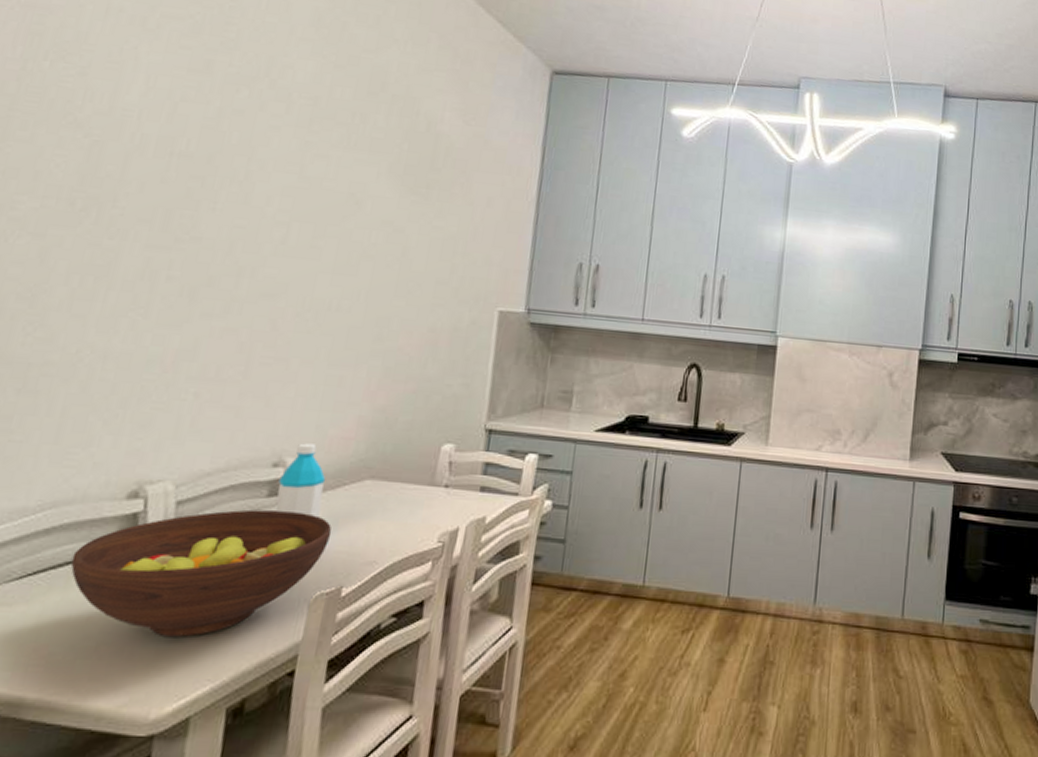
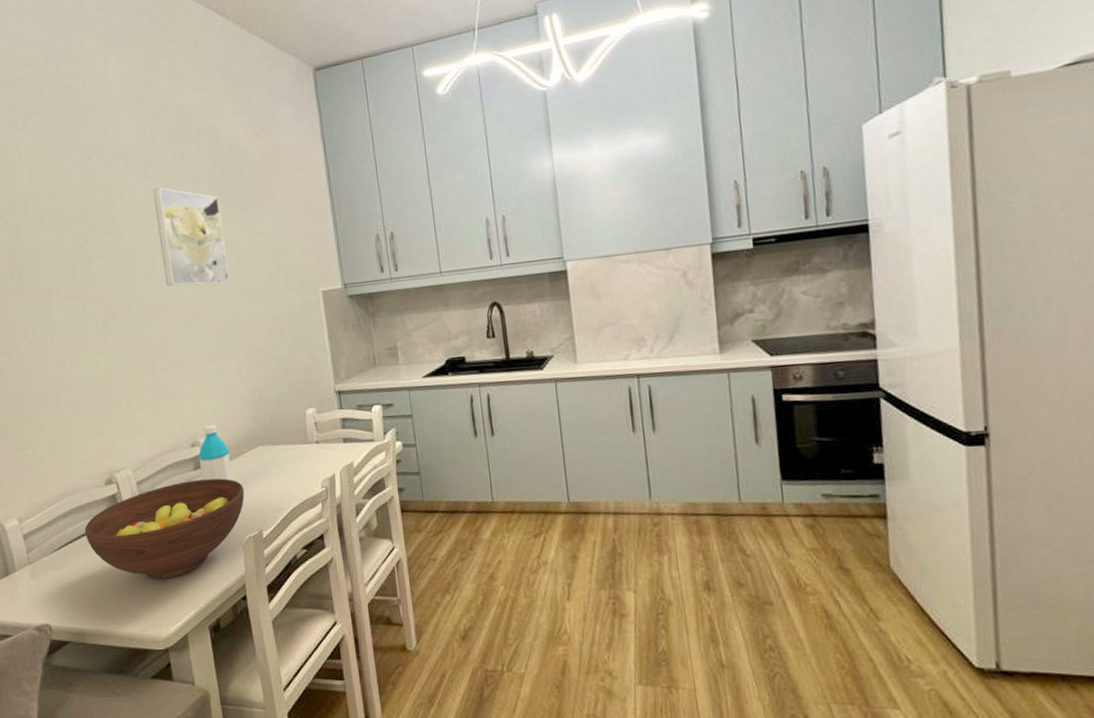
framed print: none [298,146,398,277] -> present [153,187,230,287]

